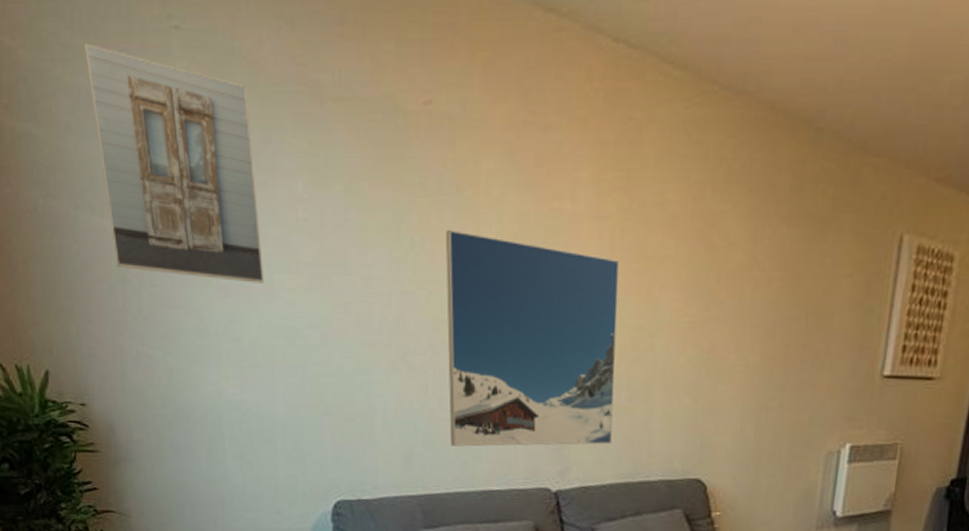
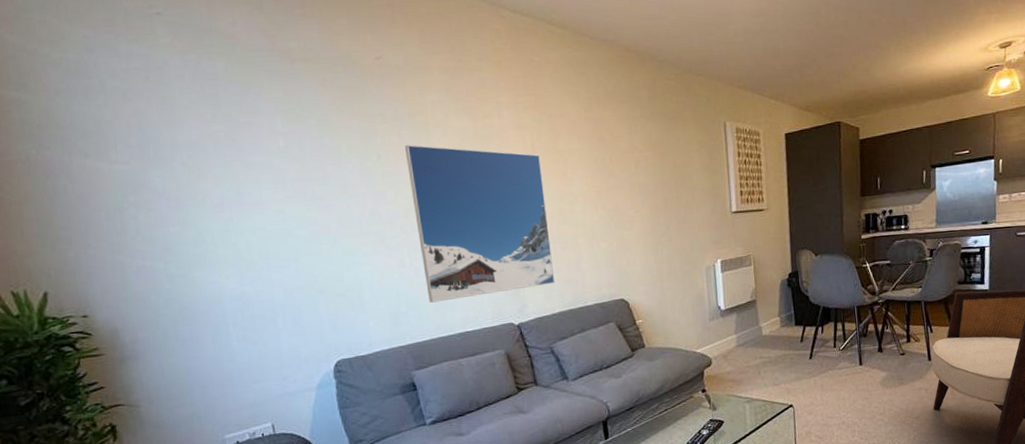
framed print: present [84,42,265,283] -> none [71,27,255,199]

